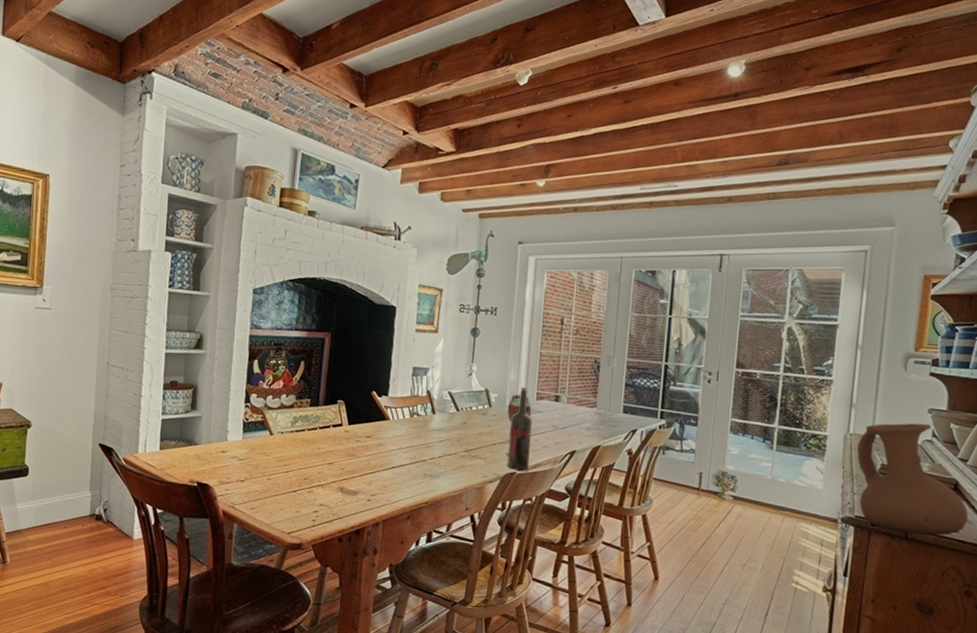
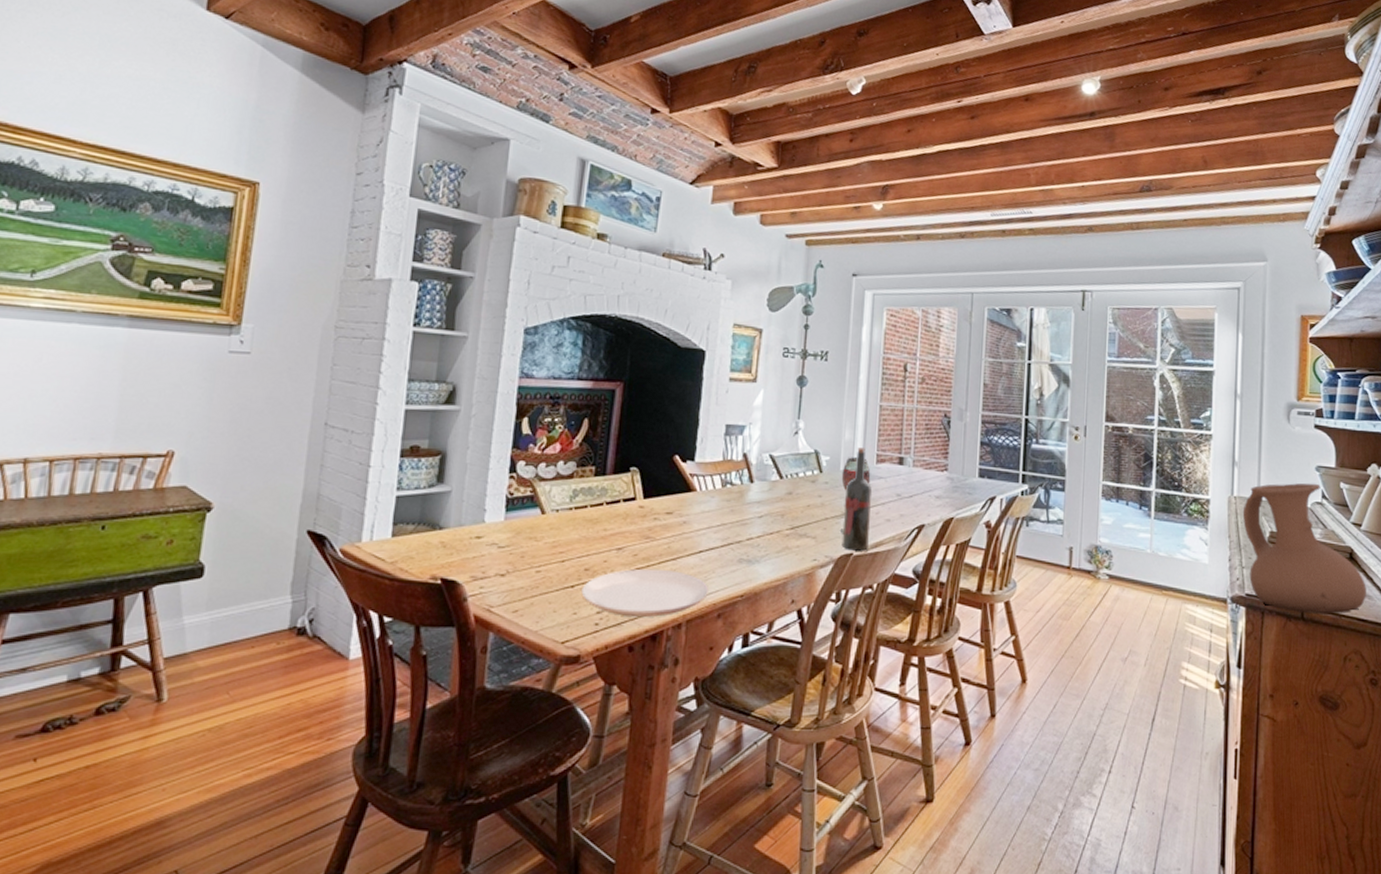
plate: none [302,479,400,517] -> present [581,568,709,617]

